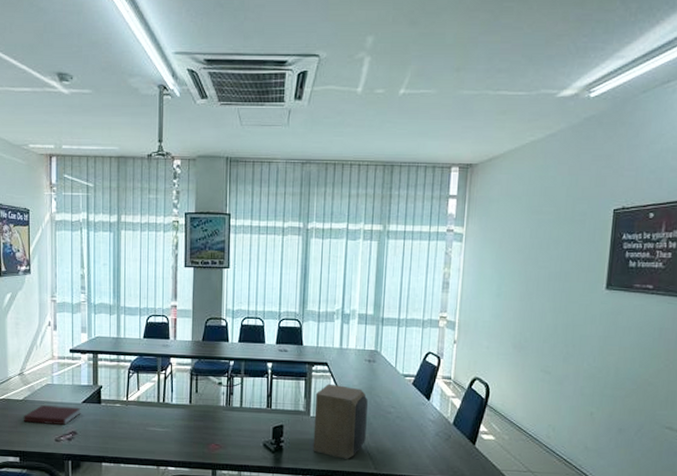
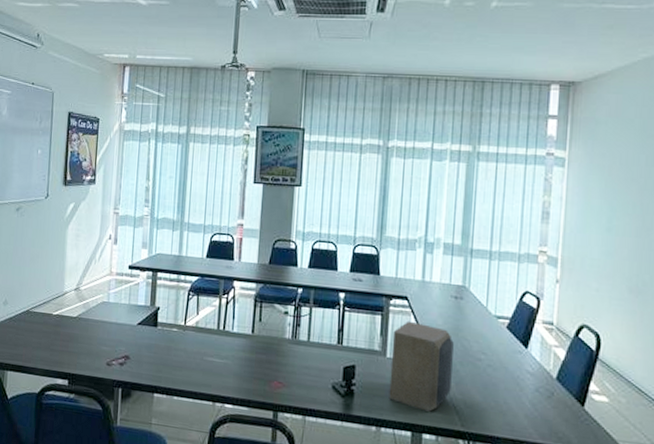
notebook: present [23,405,81,425] -> none [75,324,136,348]

